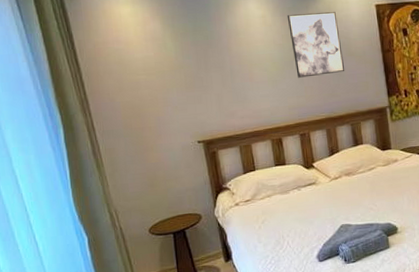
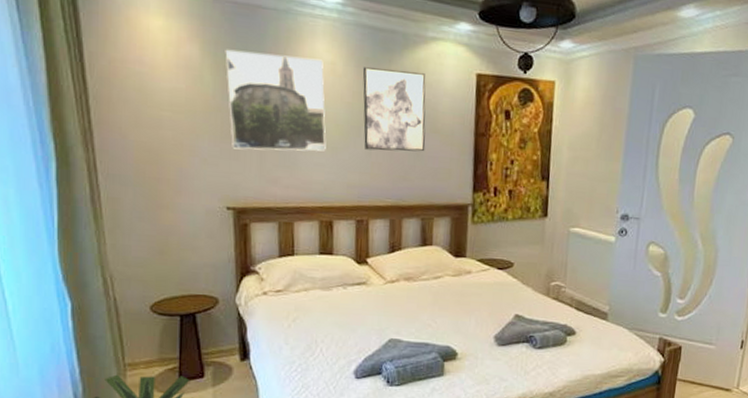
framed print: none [180,15,268,95] -> present [225,49,326,151]

